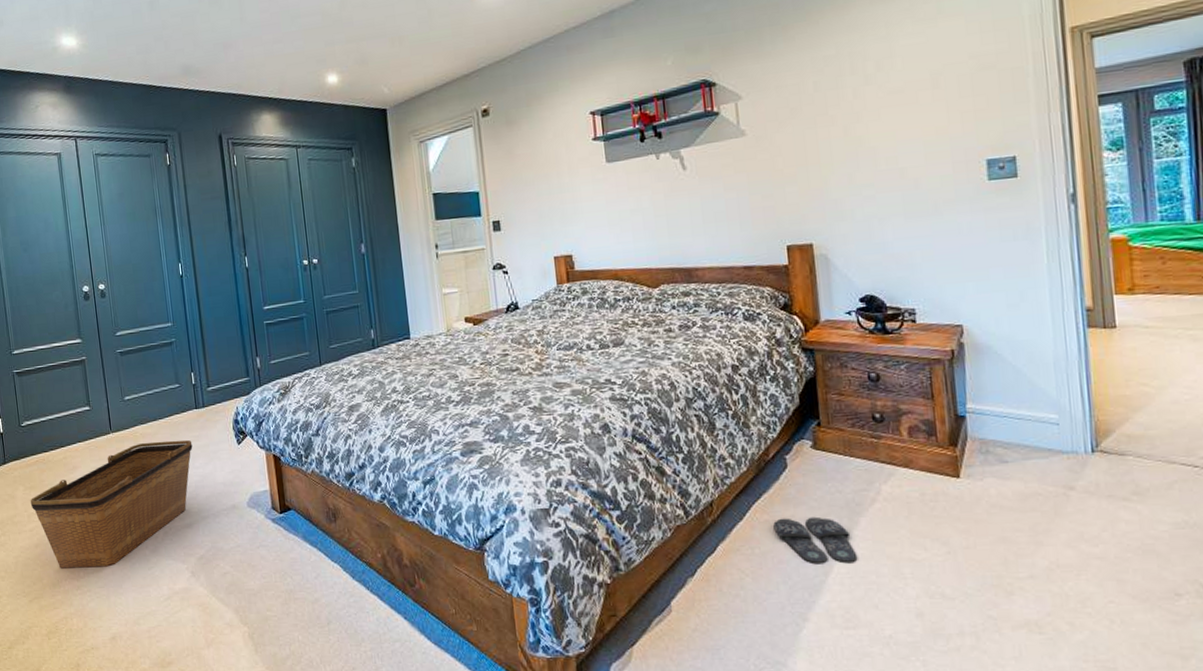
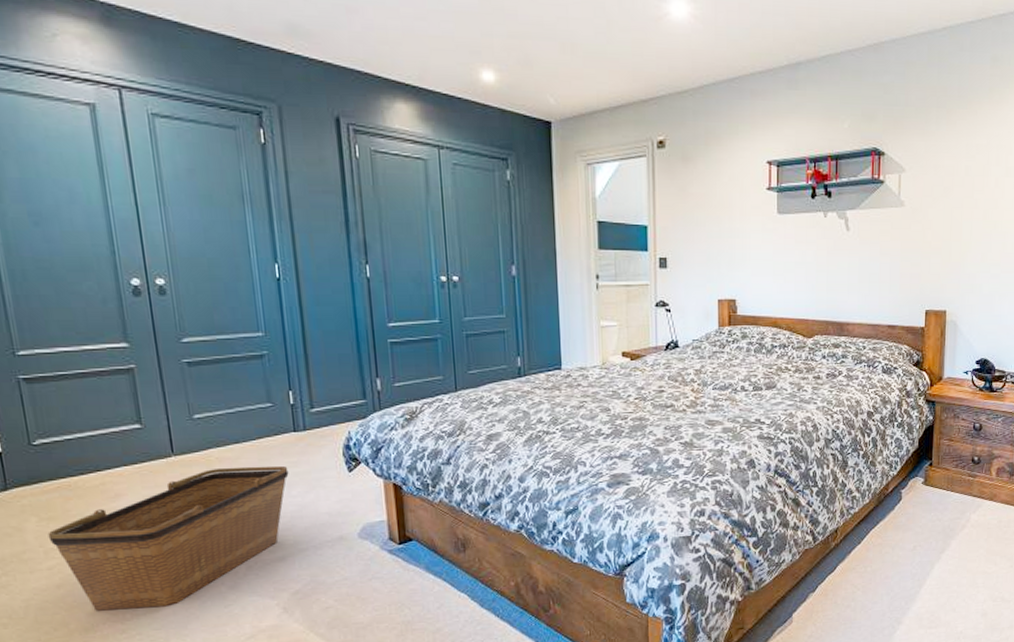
slippers: present [773,516,858,564] -> none [885,540,946,579]

